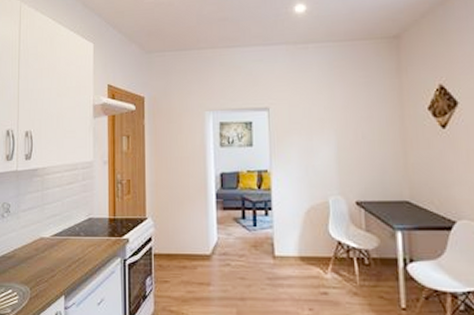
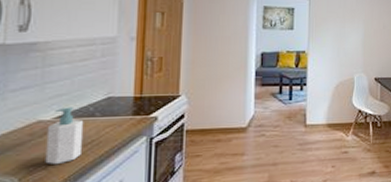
soap bottle: none [47,226,73,278] -> present [45,107,84,164]

